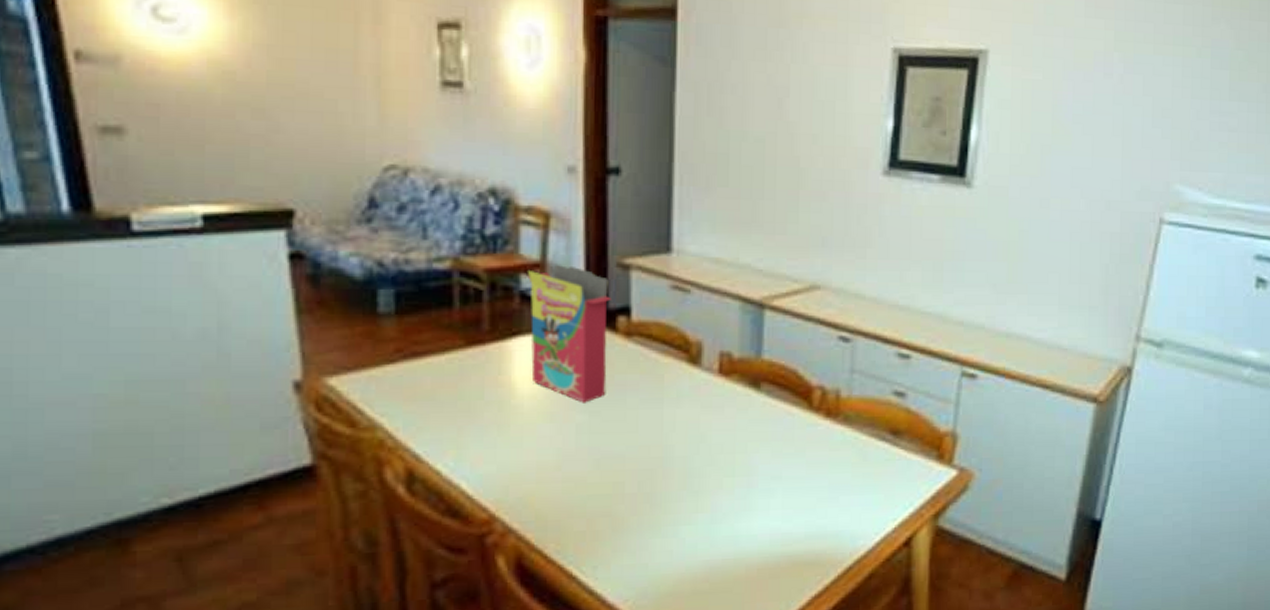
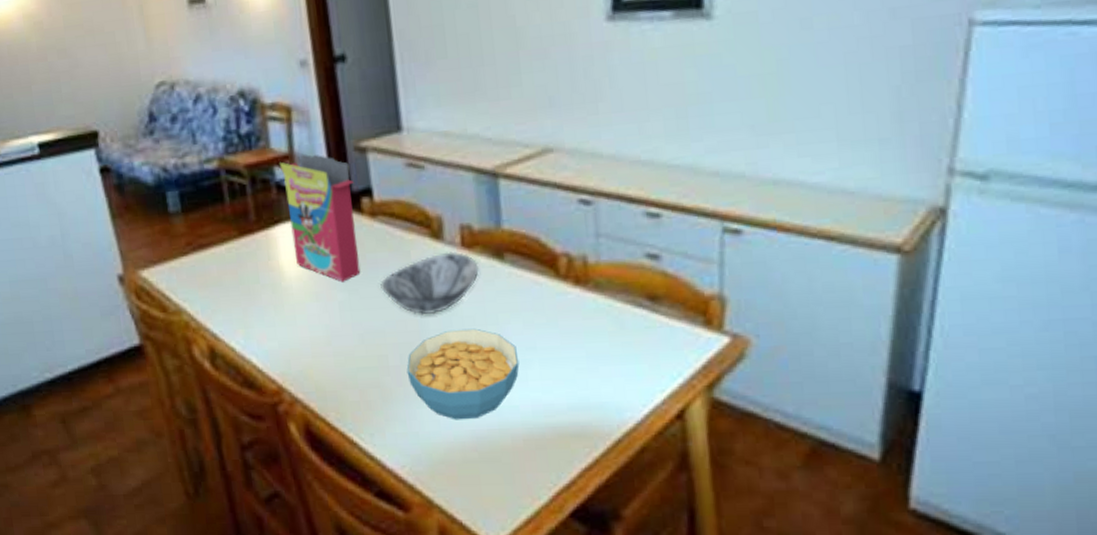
decorative bowl: none [626,378,734,442] -> present [380,252,479,316]
cereal bowl: none [643,456,763,550] -> present [406,328,520,420]

